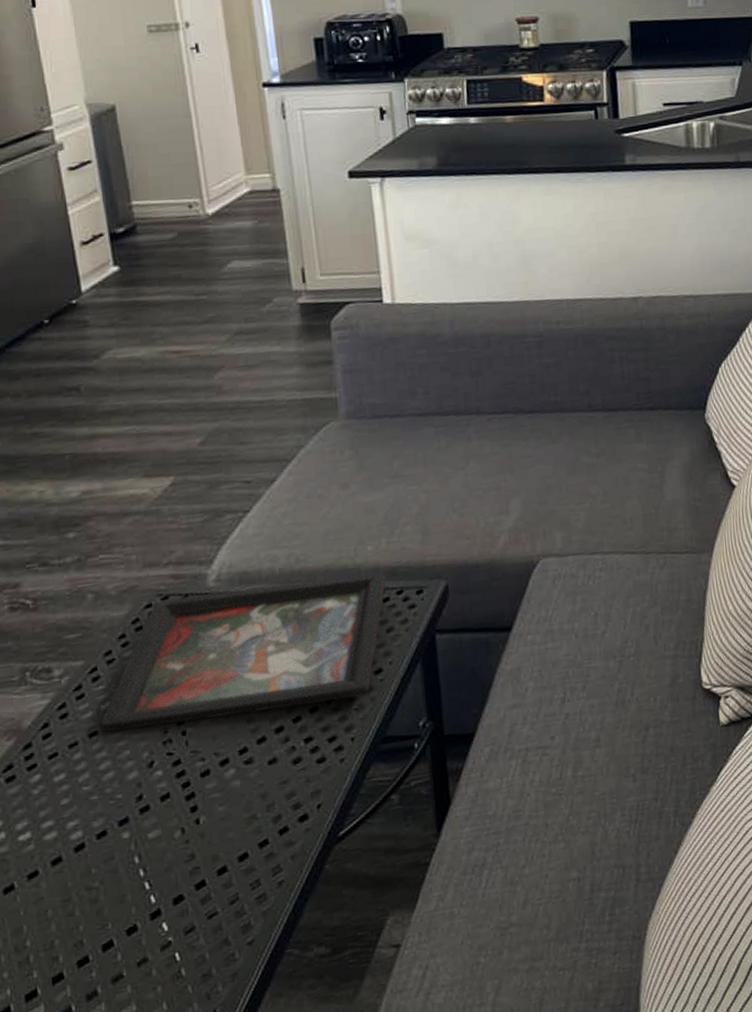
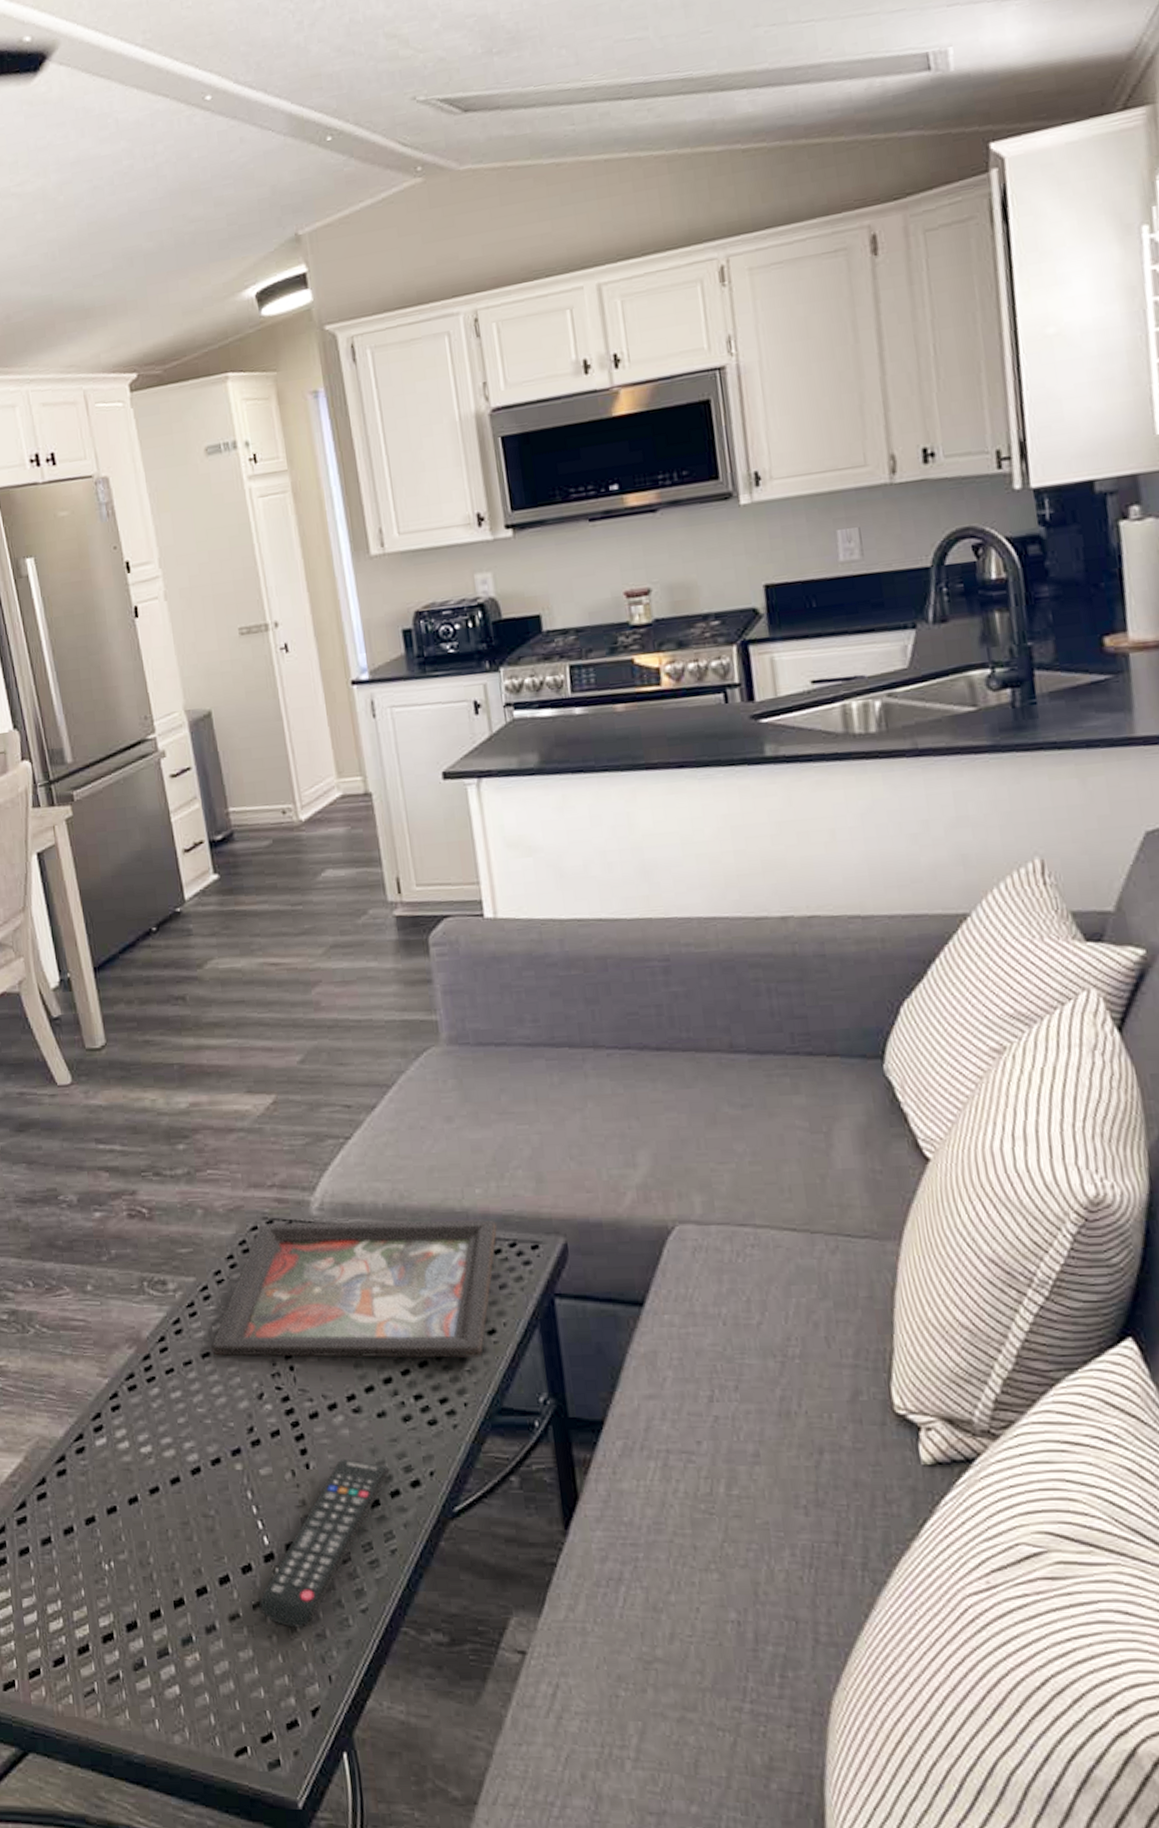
remote control: none [144,807,279,975] -> present [259,1458,390,1629]

